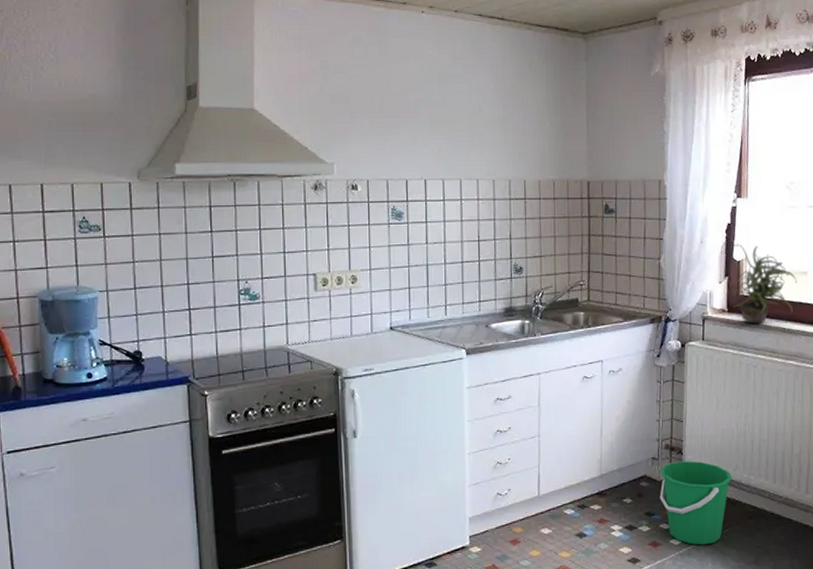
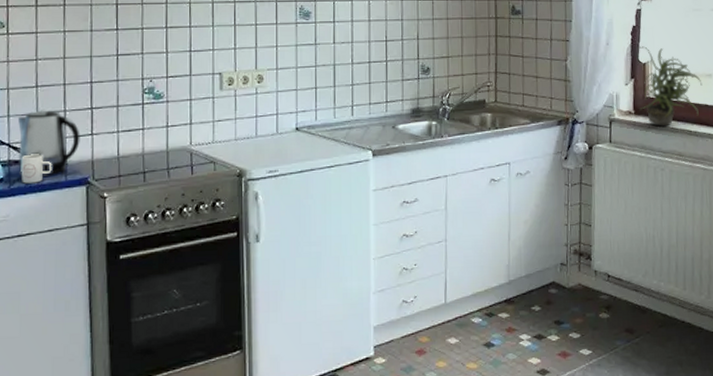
kettle: none [117,311,180,377] -> present [17,110,80,178]
mug: none [123,354,154,382] -> present [20,154,52,184]
bucket: present [659,461,733,545] -> none [568,266,642,356]

